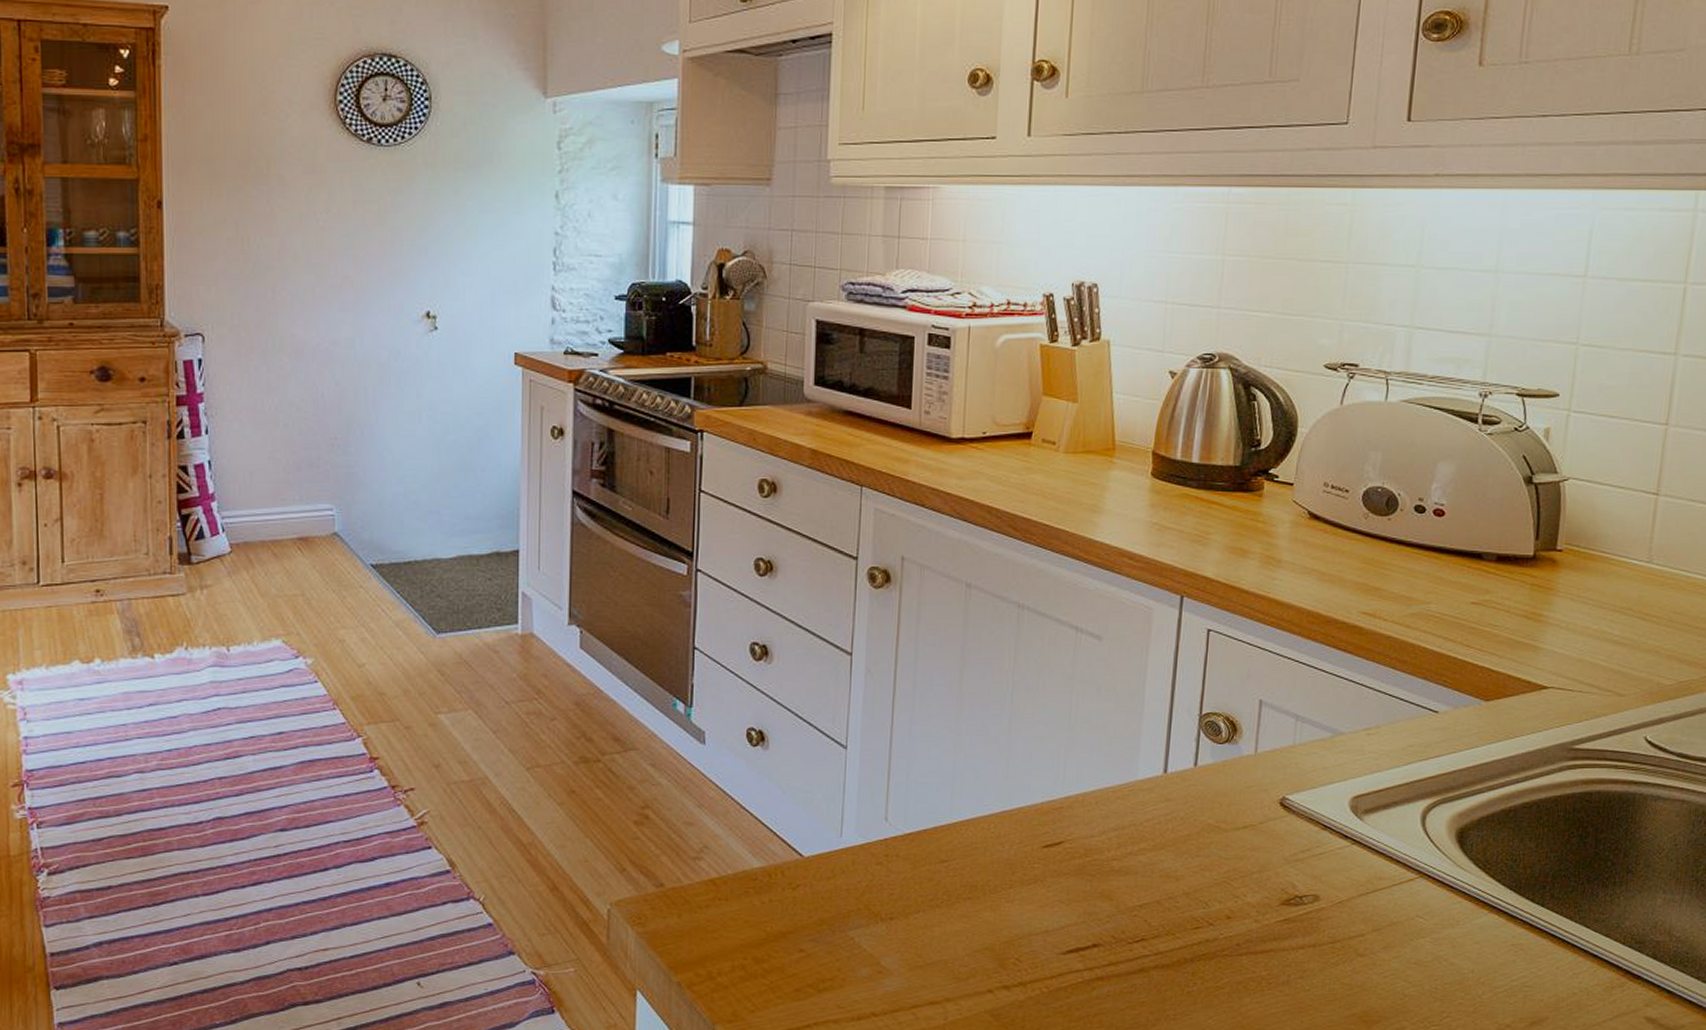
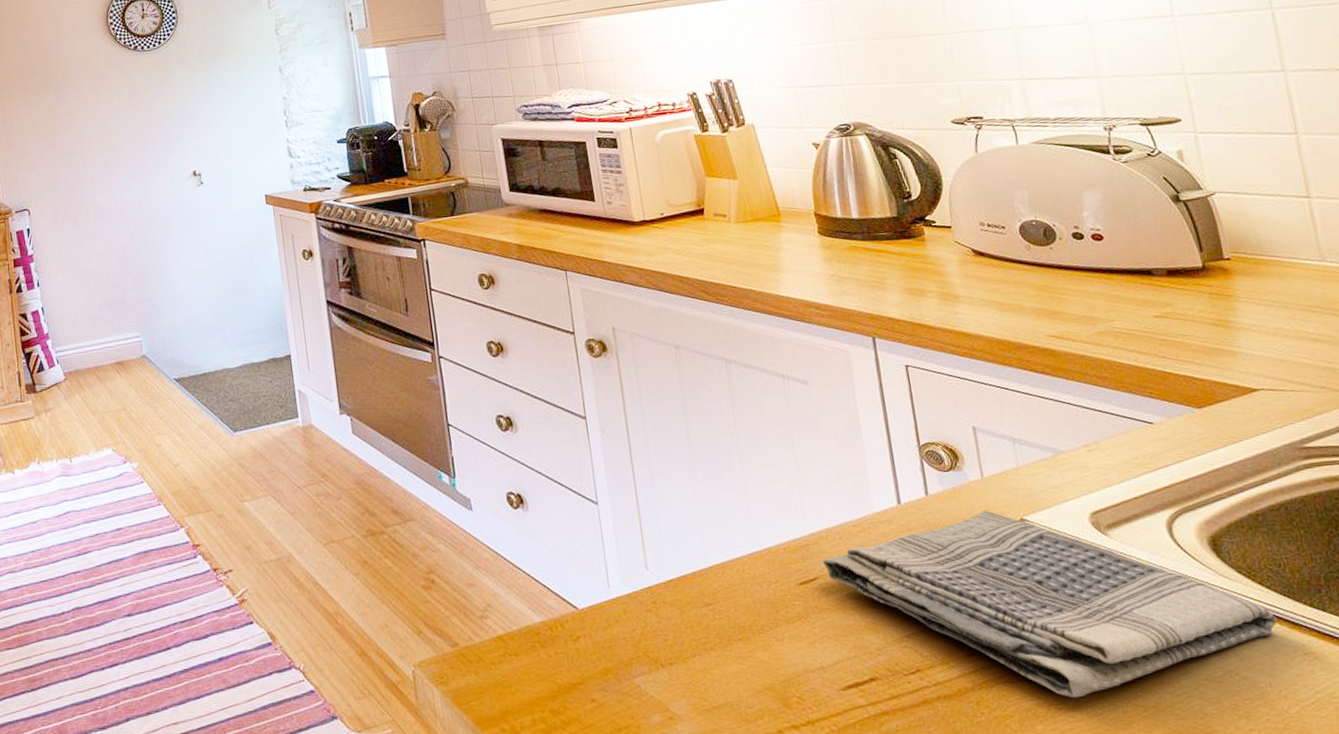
dish towel: none [1072,786,1497,974] -> present [822,510,1277,699]

